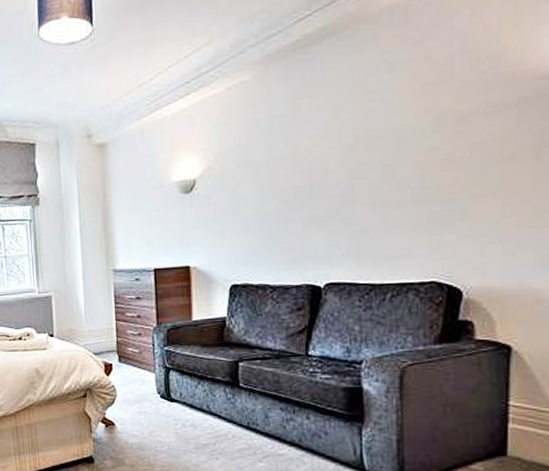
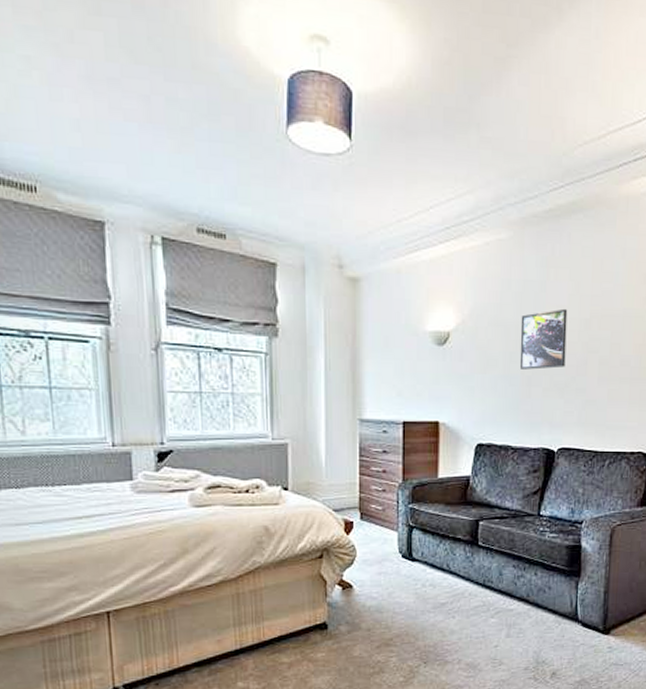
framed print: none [271,137,327,206] -> present [519,308,568,370]

